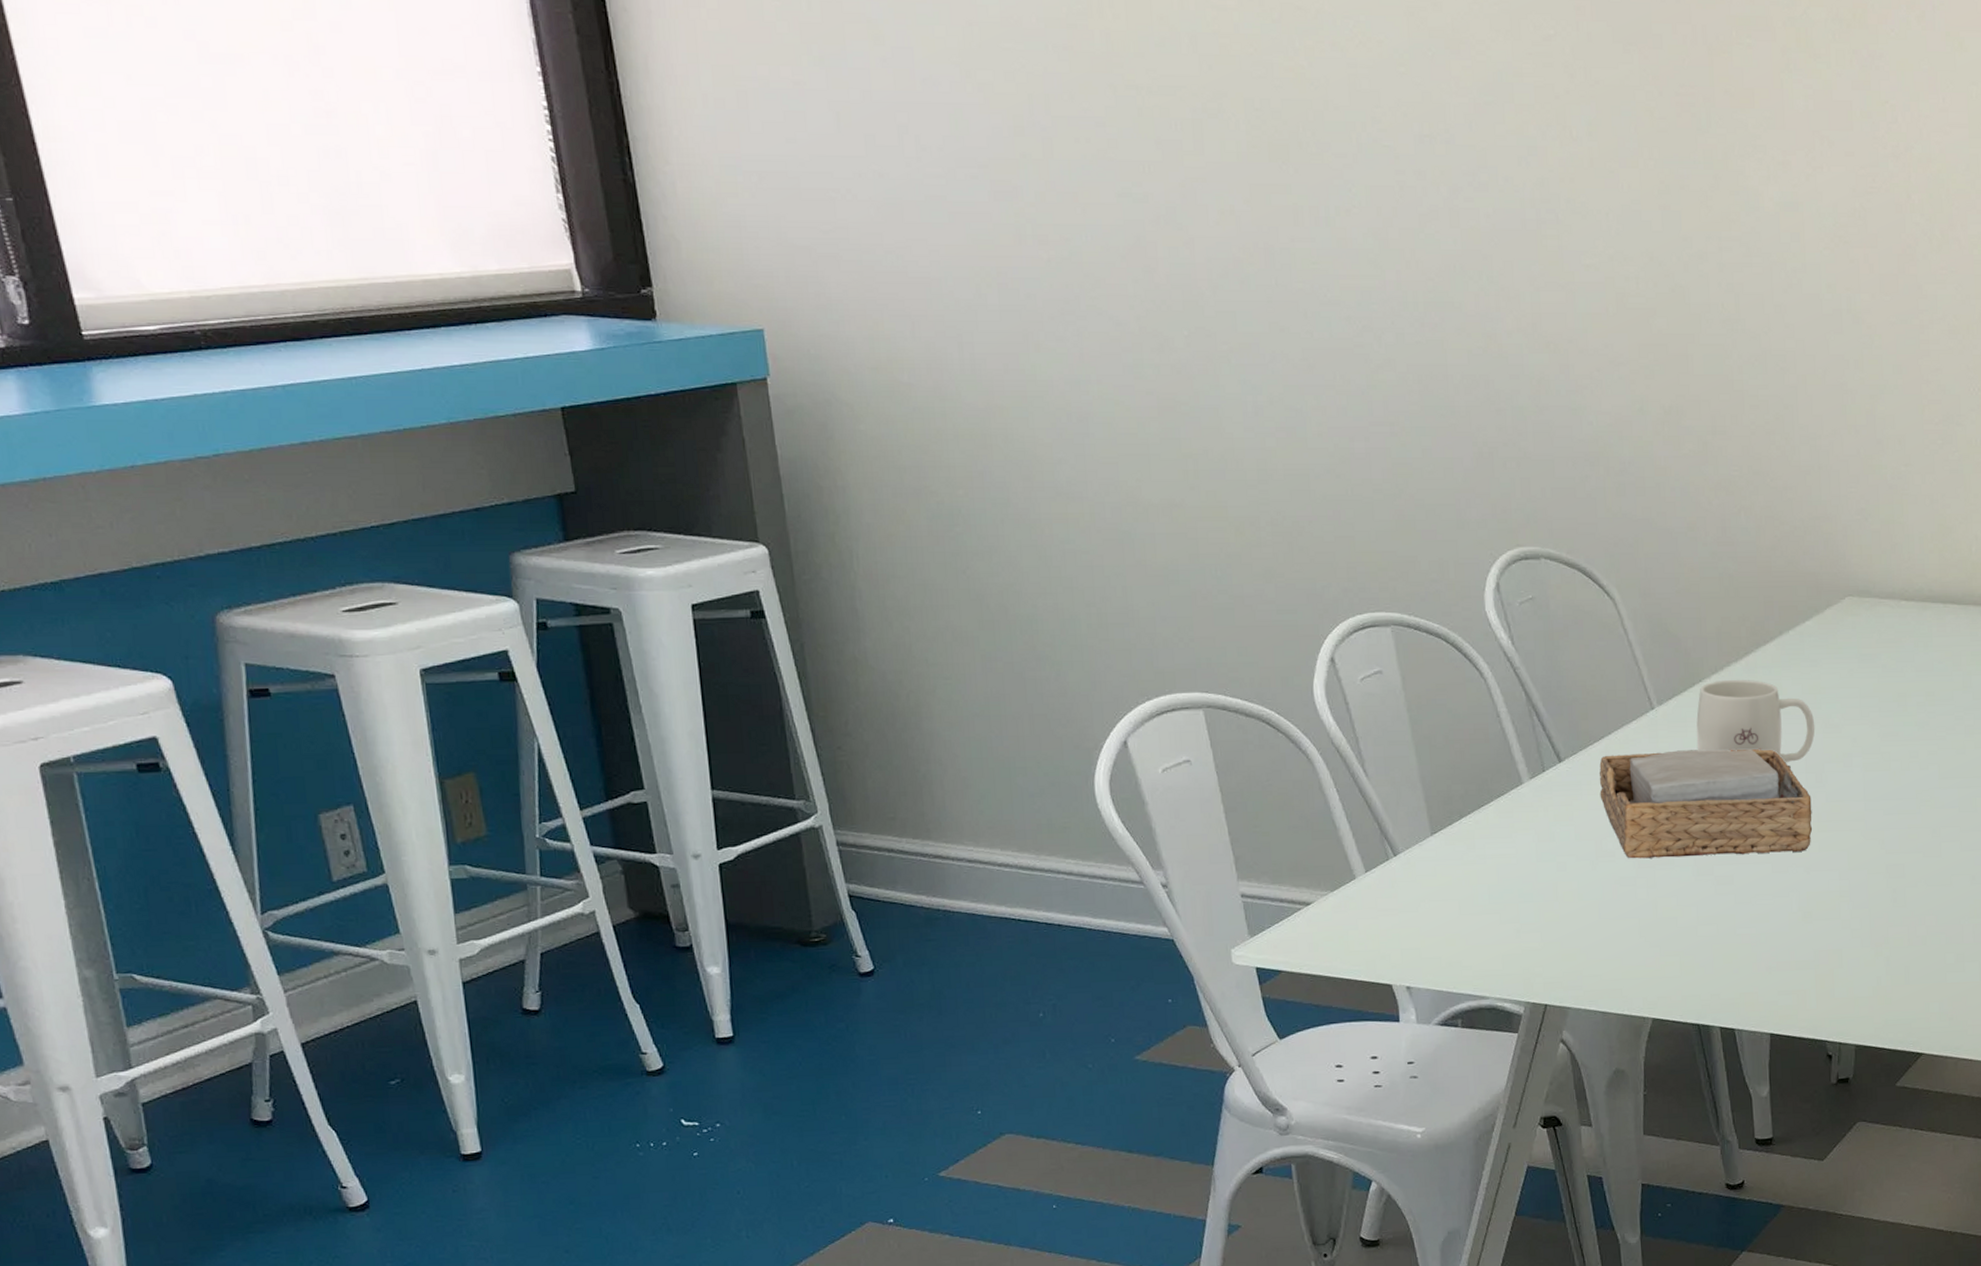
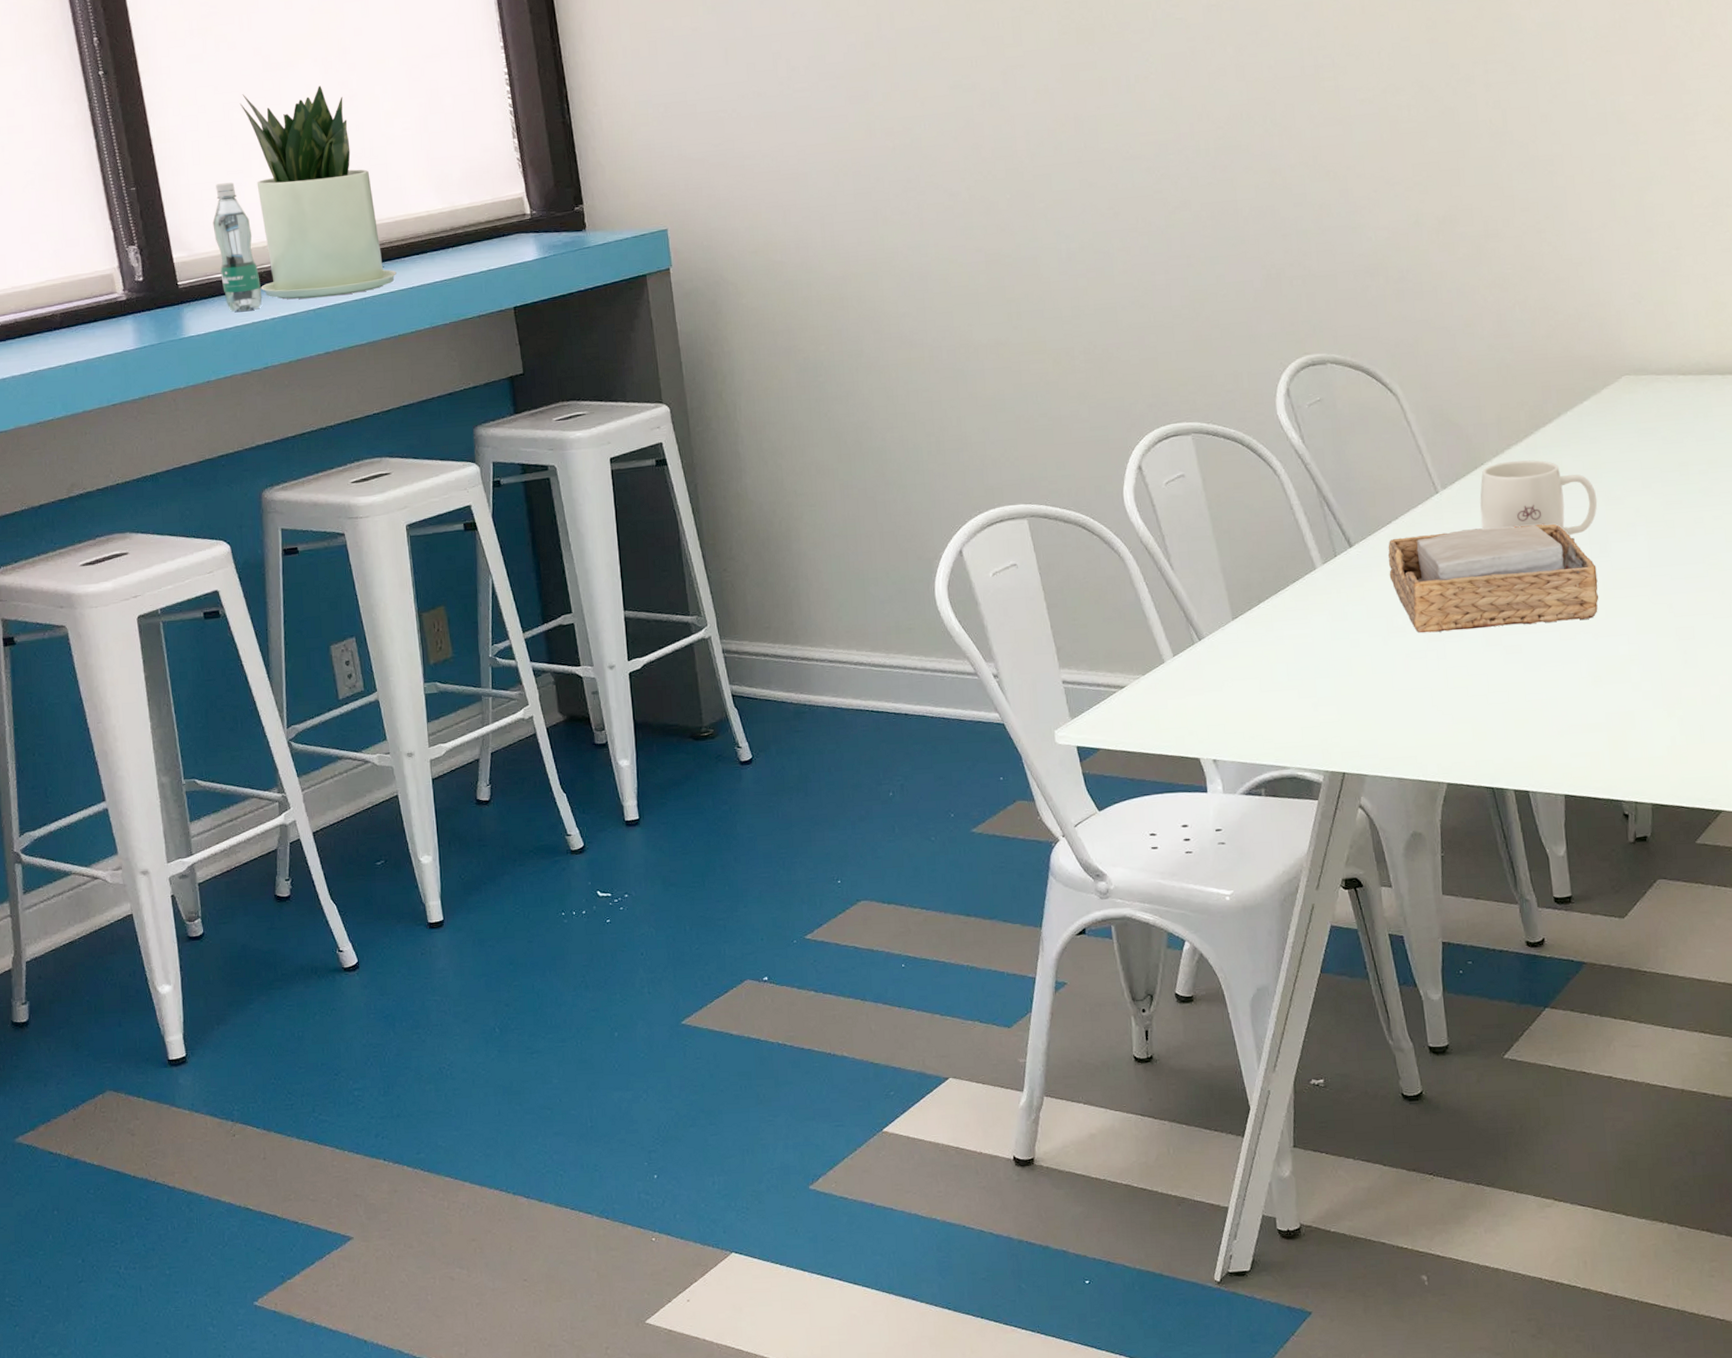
bottle: none [131,206,208,378] -> present [212,182,262,312]
planter: none [165,90,399,371] -> present [239,85,397,299]

